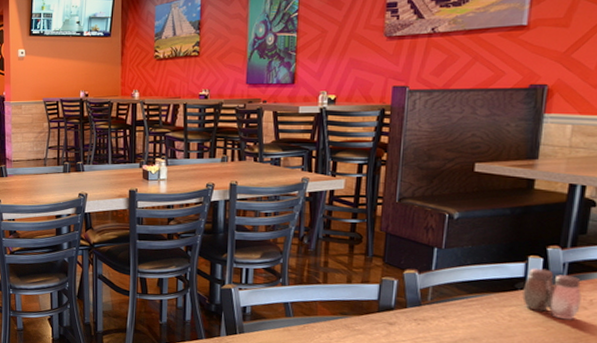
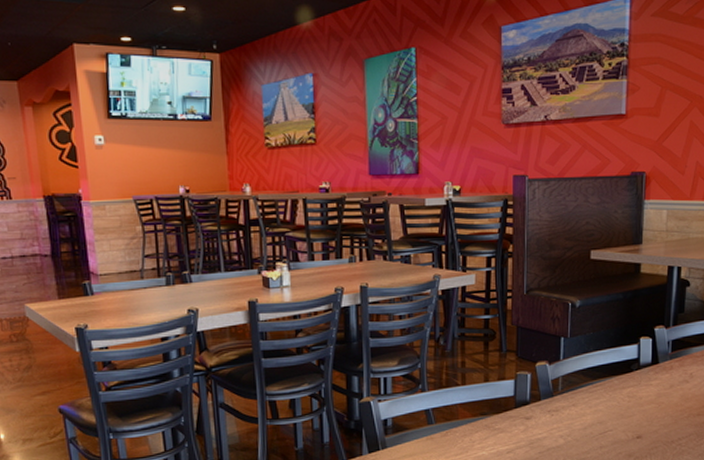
salt and pepper shaker: present [522,268,582,320] -> none [638,348,684,394]

